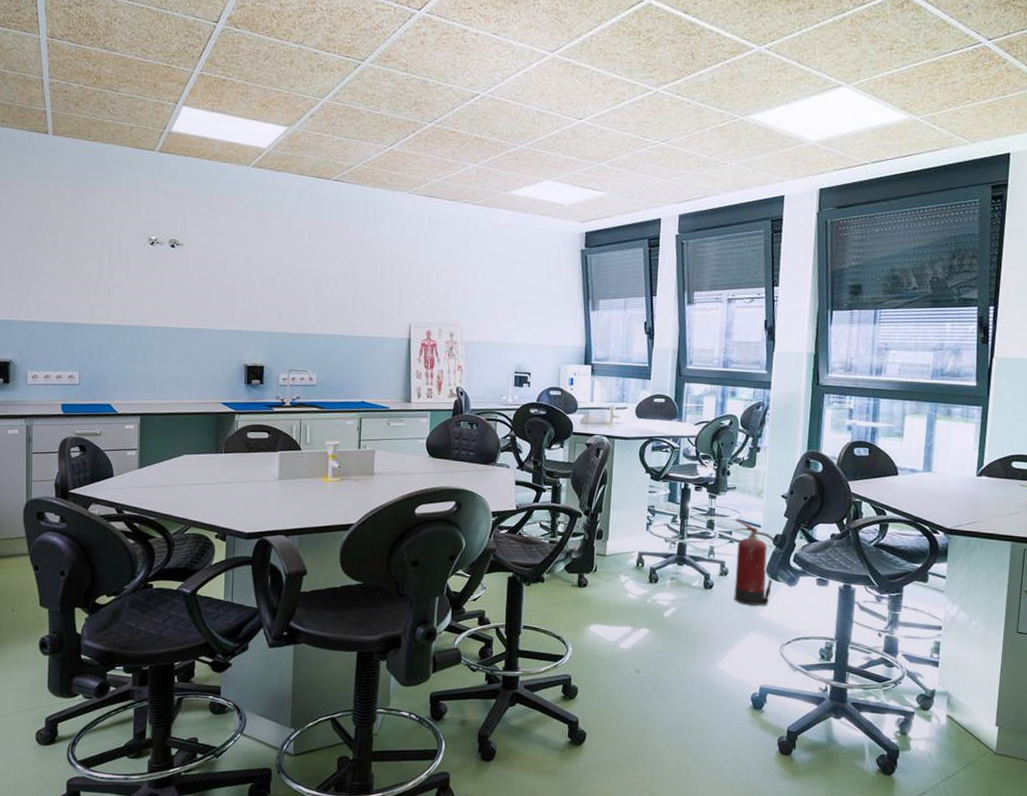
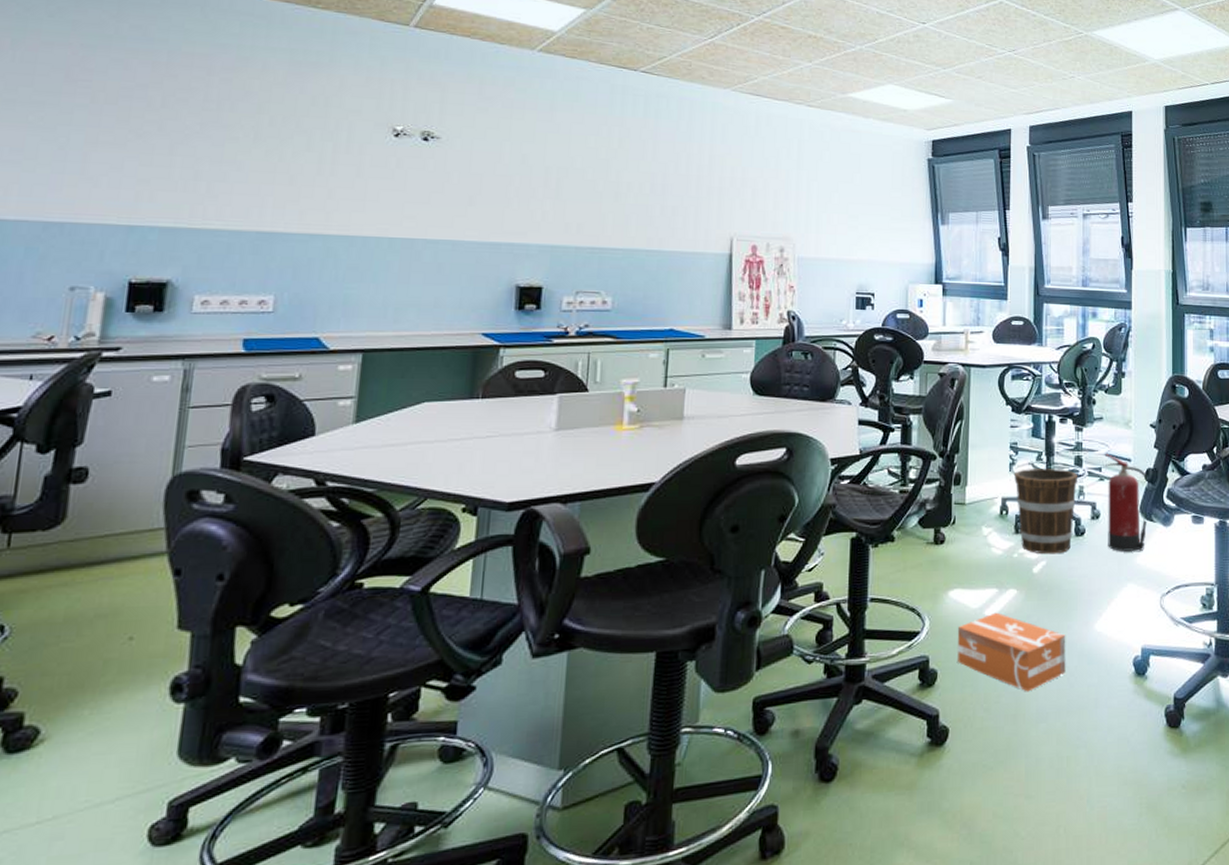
cardboard box: none [595,646,691,712] -> present [957,612,1066,692]
bucket: none [650,529,710,603] -> present [1014,469,1078,555]

